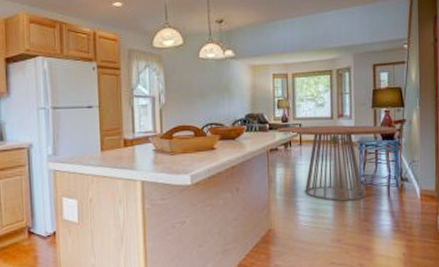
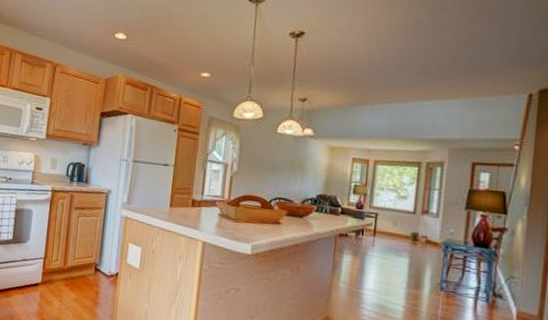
dining table: present [275,125,397,201] -> none [347,213,495,307]

